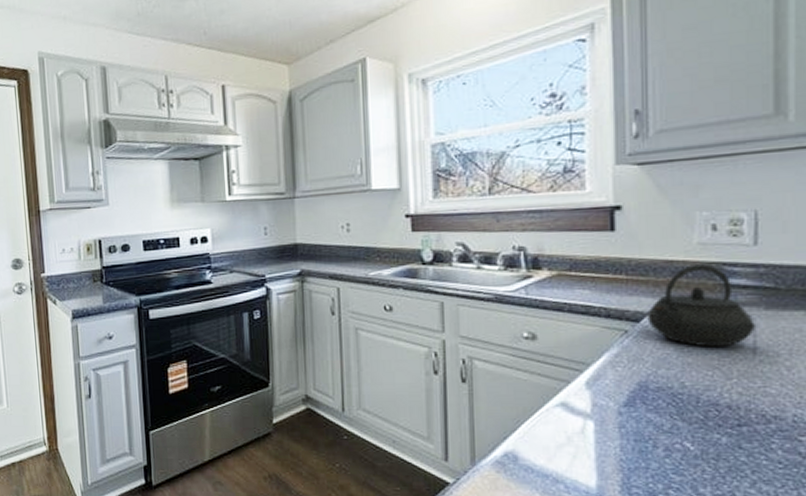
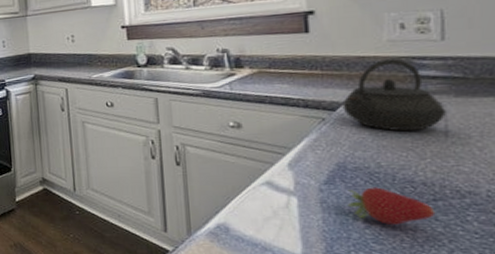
fruit: none [647,410,740,453] -> present [347,187,436,225]

